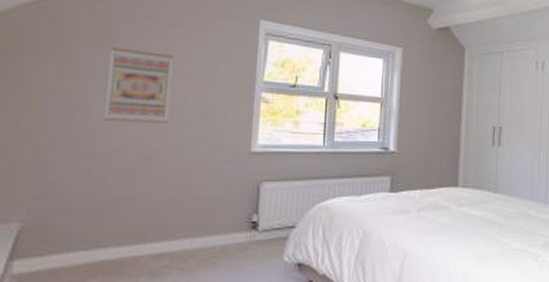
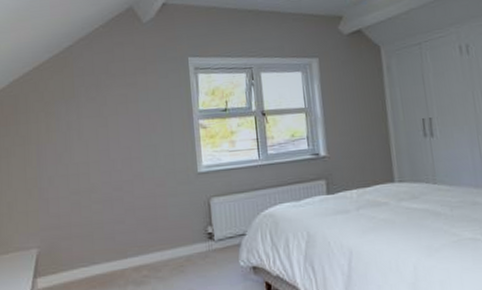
wall art: present [103,47,174,123] -> none [78,100,129,162]

